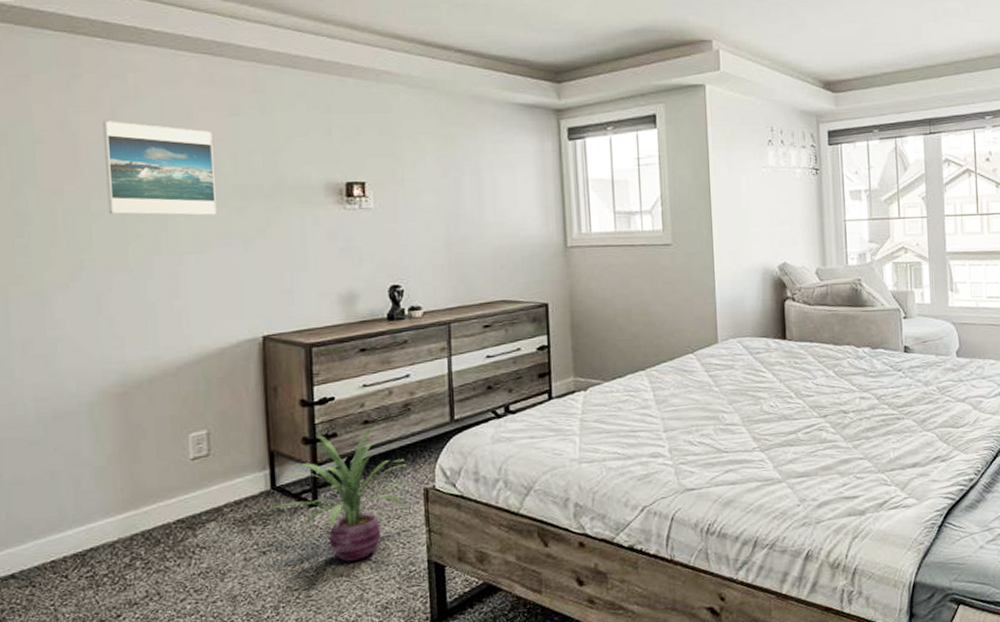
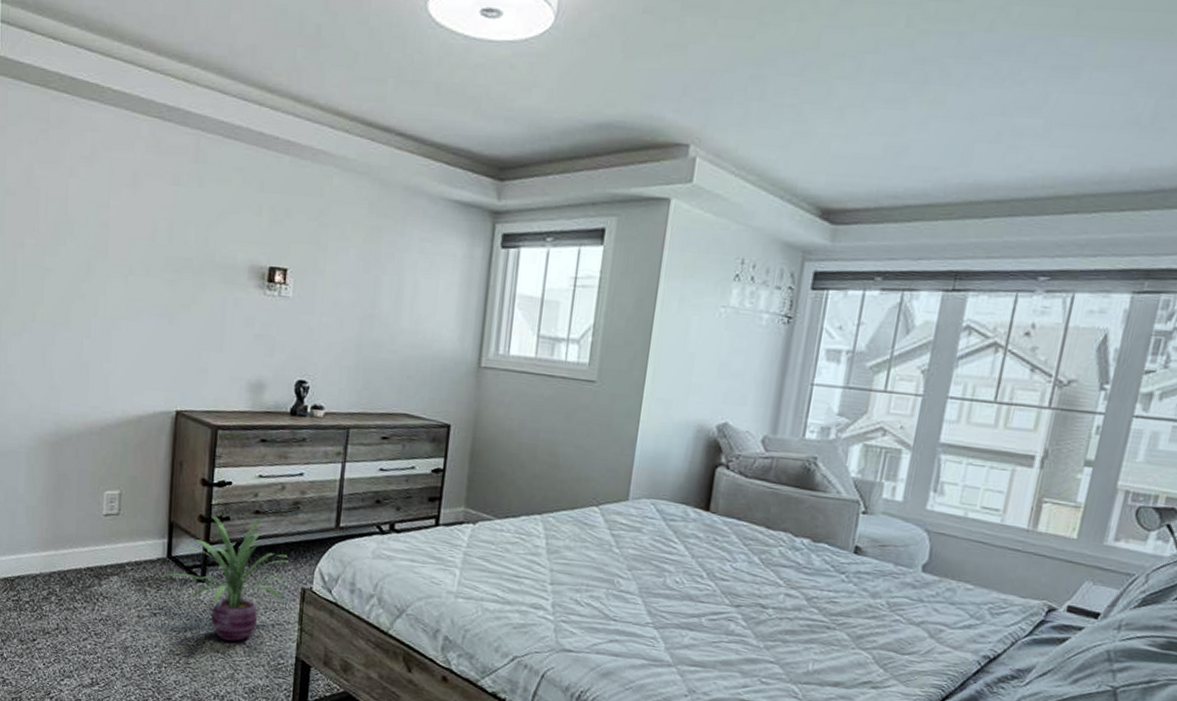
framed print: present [103,121,217,216] -> none [59,178,153,286]

